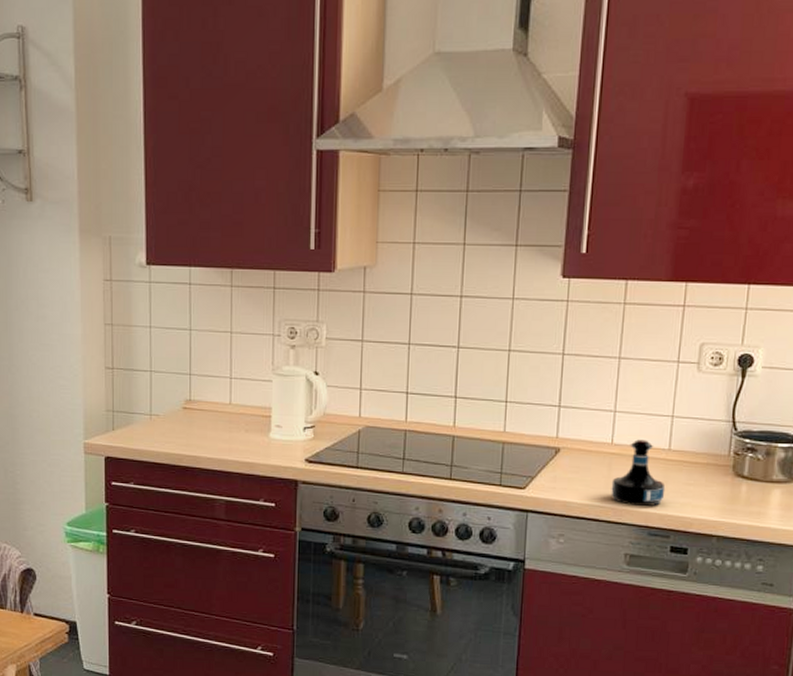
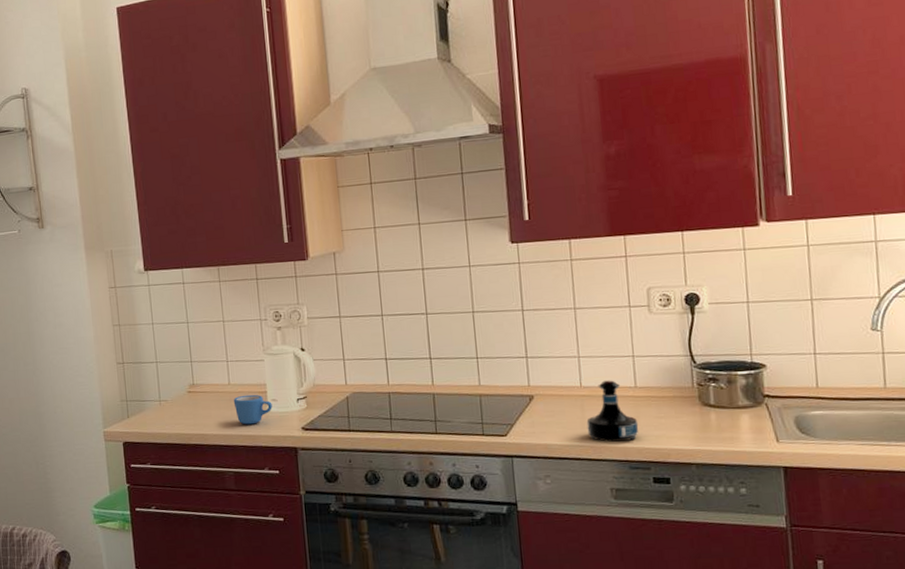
mug: none [233,417,276,451] -> present [233,394,273,425]

